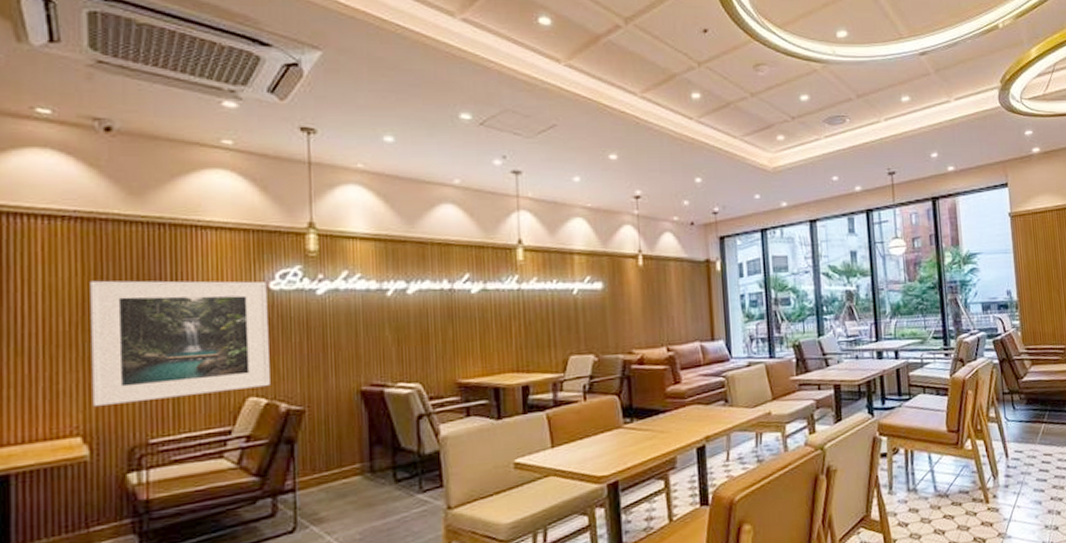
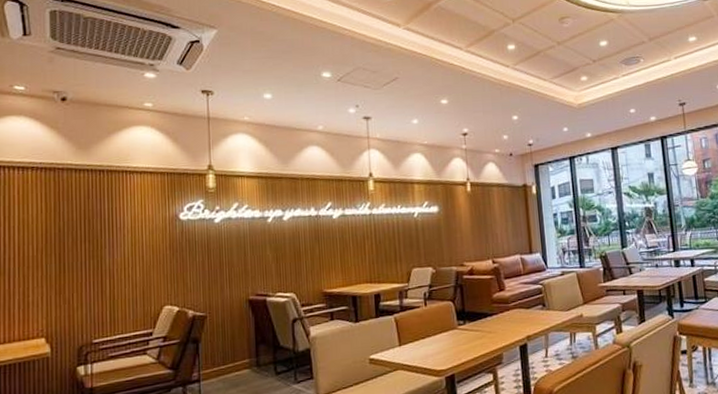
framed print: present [90,280,270,406] -> none [51,213,181,314]

